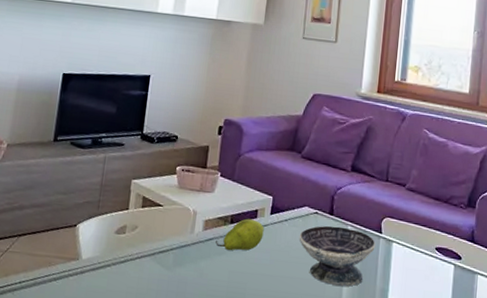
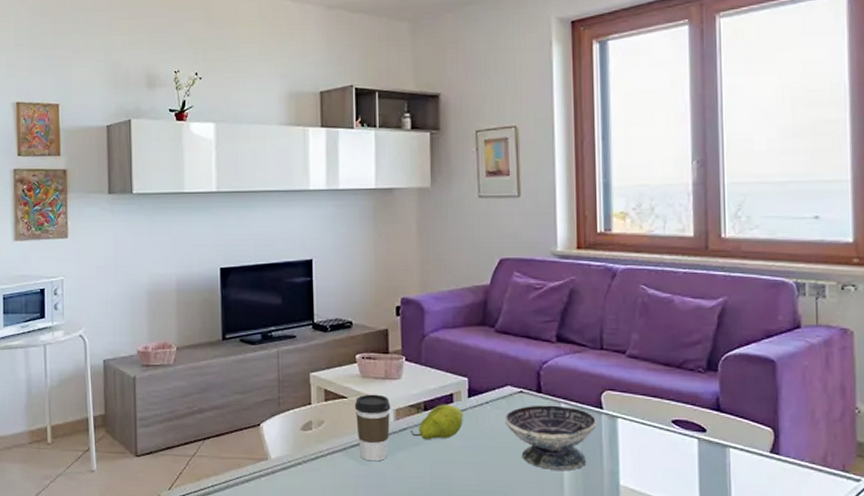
coffee cup: none [166,204,202,268] -> present [354,394,391,462]

